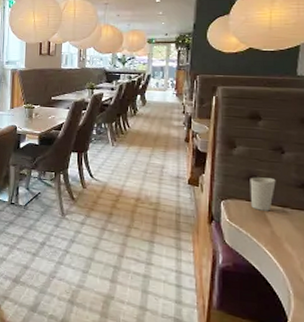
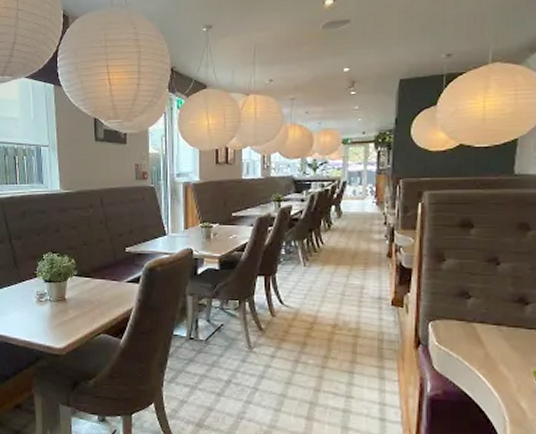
cup: present [250,177,276,211] -> none [461,293,490,331]

